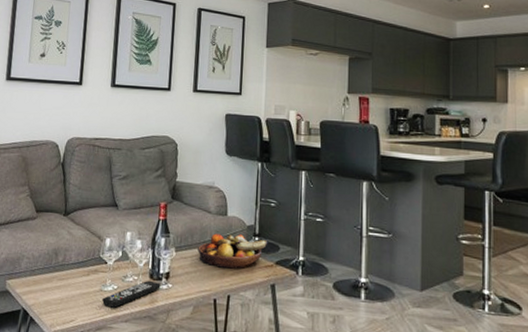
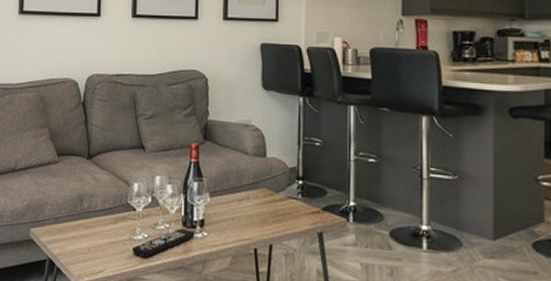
fruit bowl: present [198,233,268,269] -> none [234,177,314,216]

